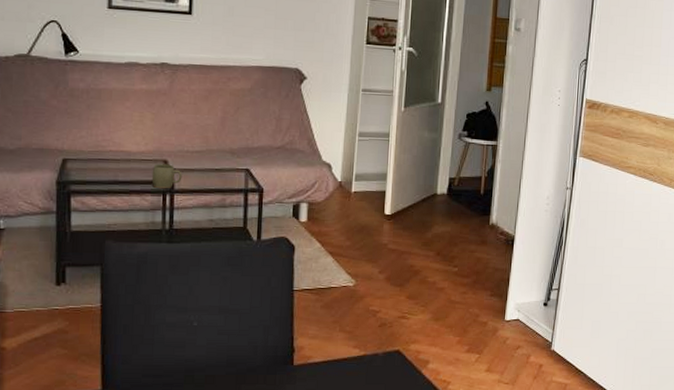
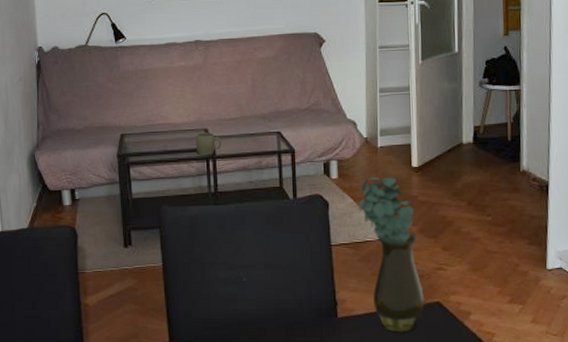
vase: none [326,216,385,381] -> present [358,172,425,333]

